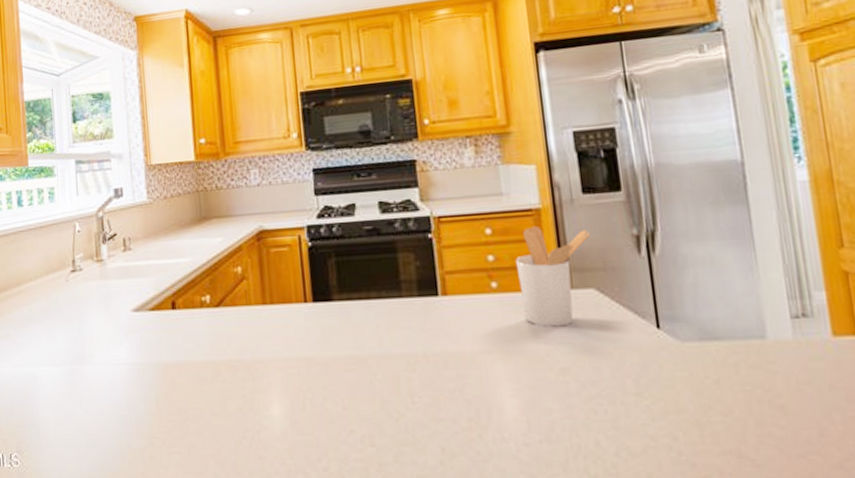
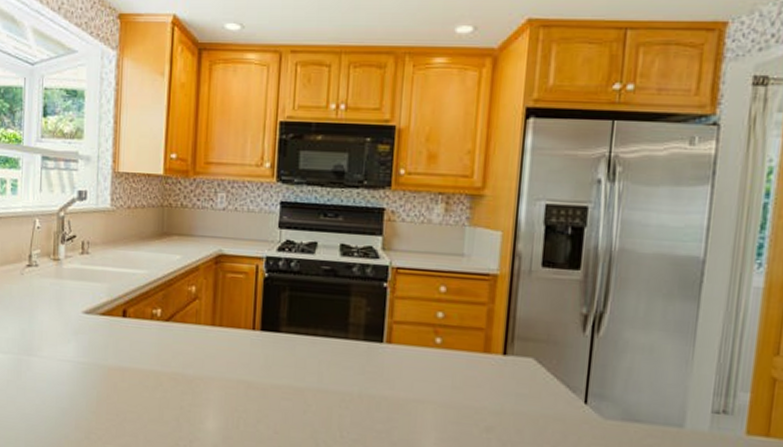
utensil holder: present [515,225,591,327] -> none [462,290,542,389]

